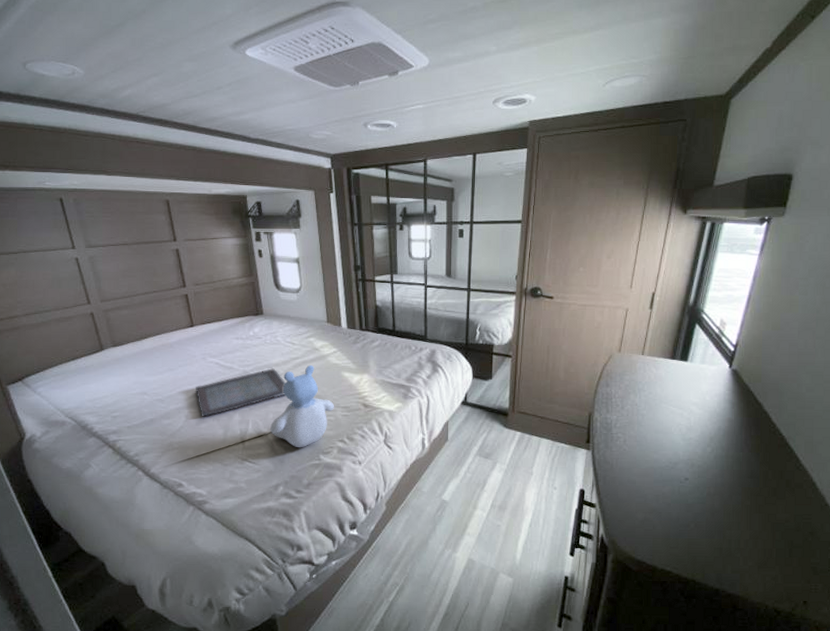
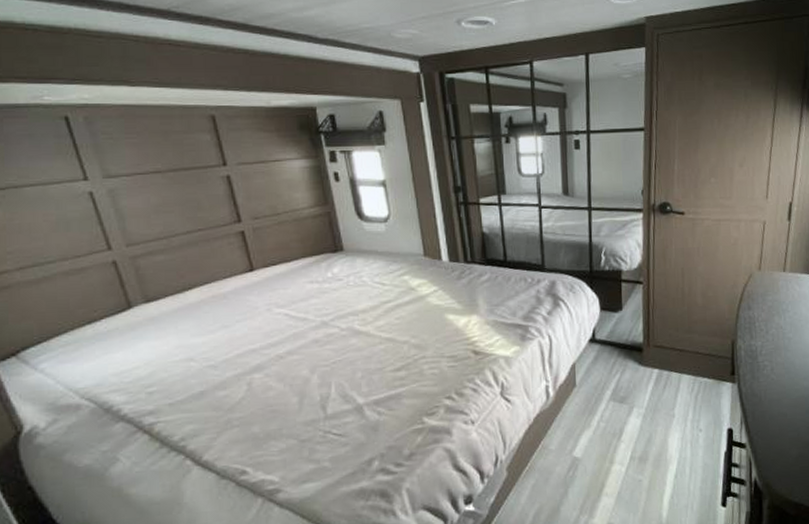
serving tray: present [195,368,286,417] -> none [258,316,376,383]
stuffed bear: present [270,364,335,448] -> none [359,308,439,411]

